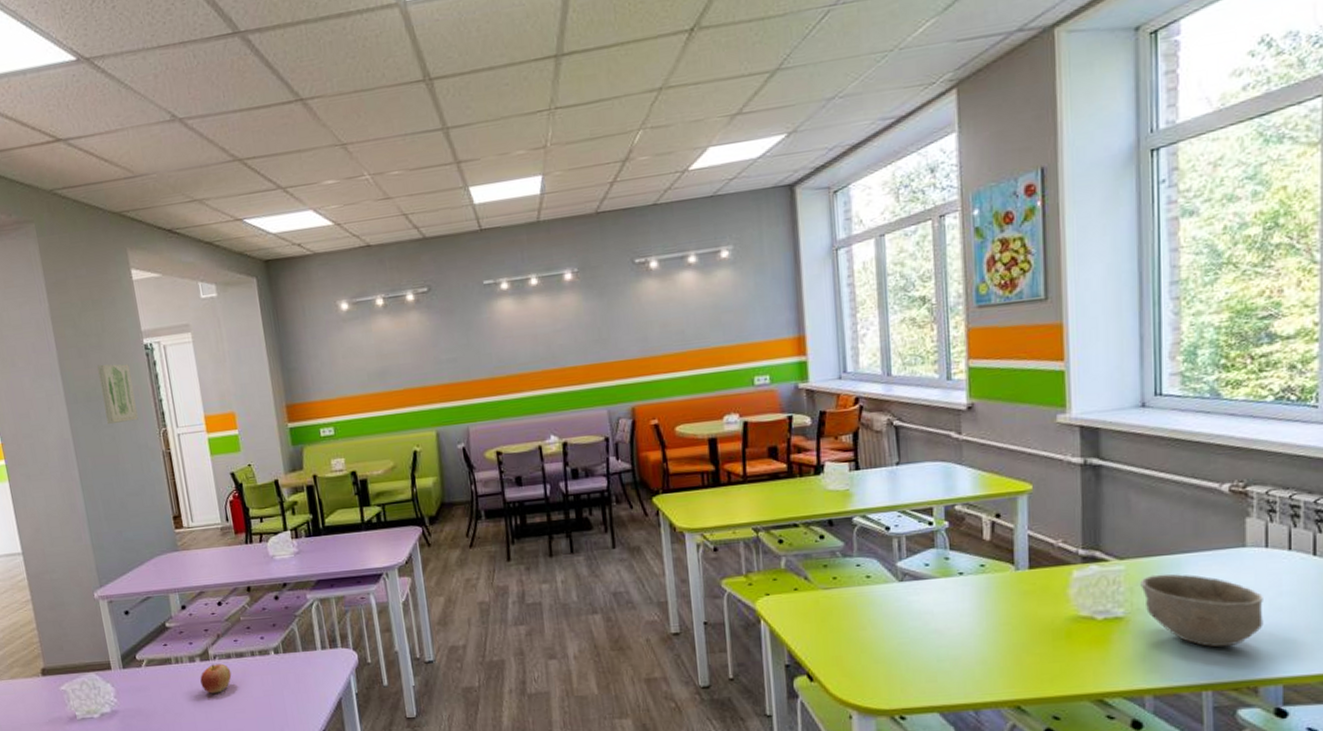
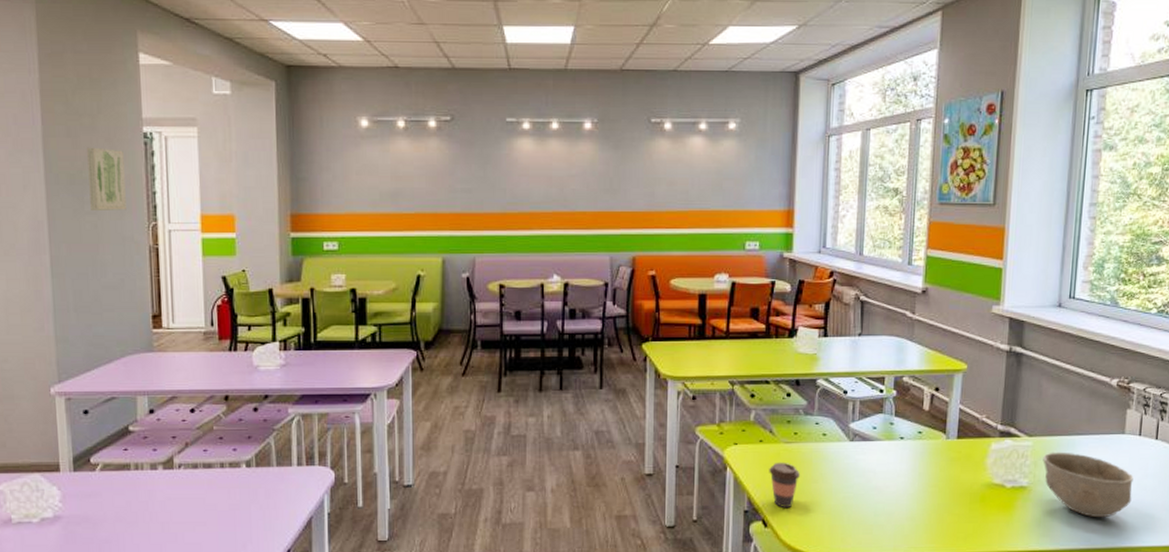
apple: present [200,663,232,694] -> none [160,473,196,504]
coffee cup: none [808,609,846,659] -> present [769,462,801,507]

